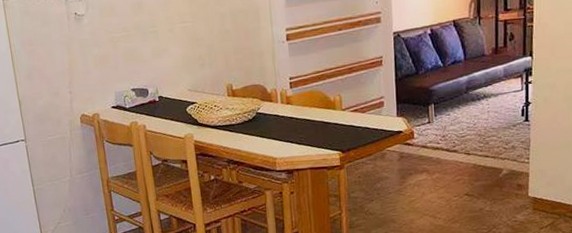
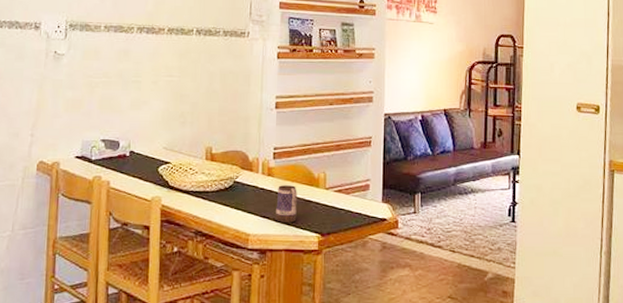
mug: none [297,110,318,145] -> present [276,185,297,223]

